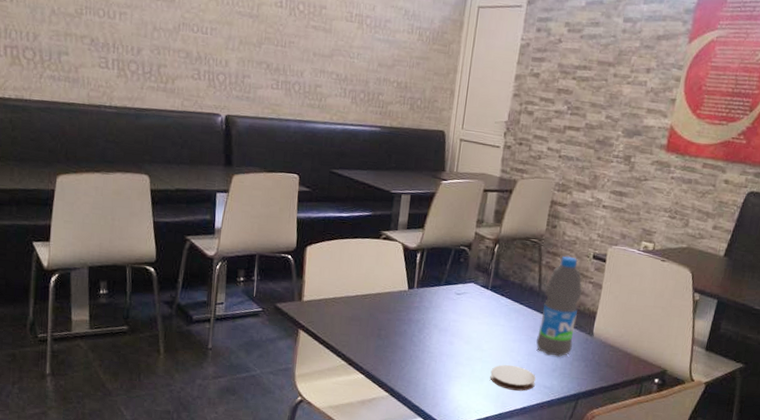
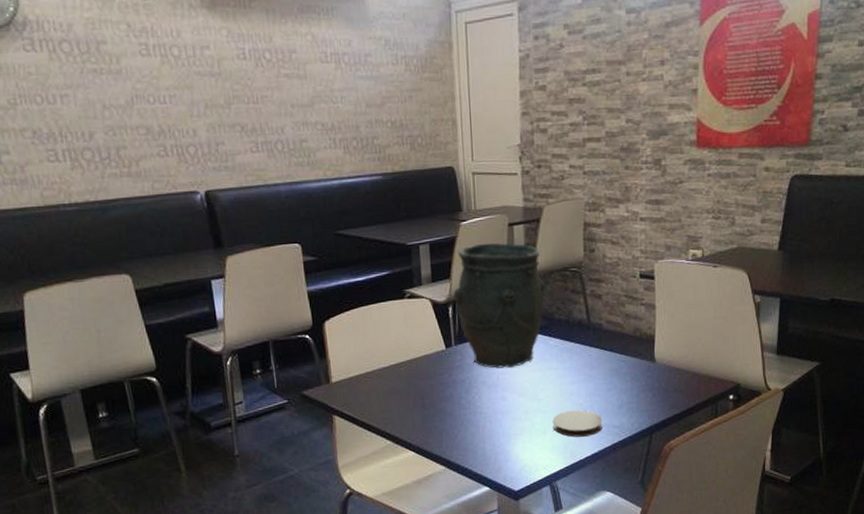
vase: none [423,203,508,317] -> present [453,242,546,368]
water bottle: present [536,256,583,357] -> none [595,280,636,392]

